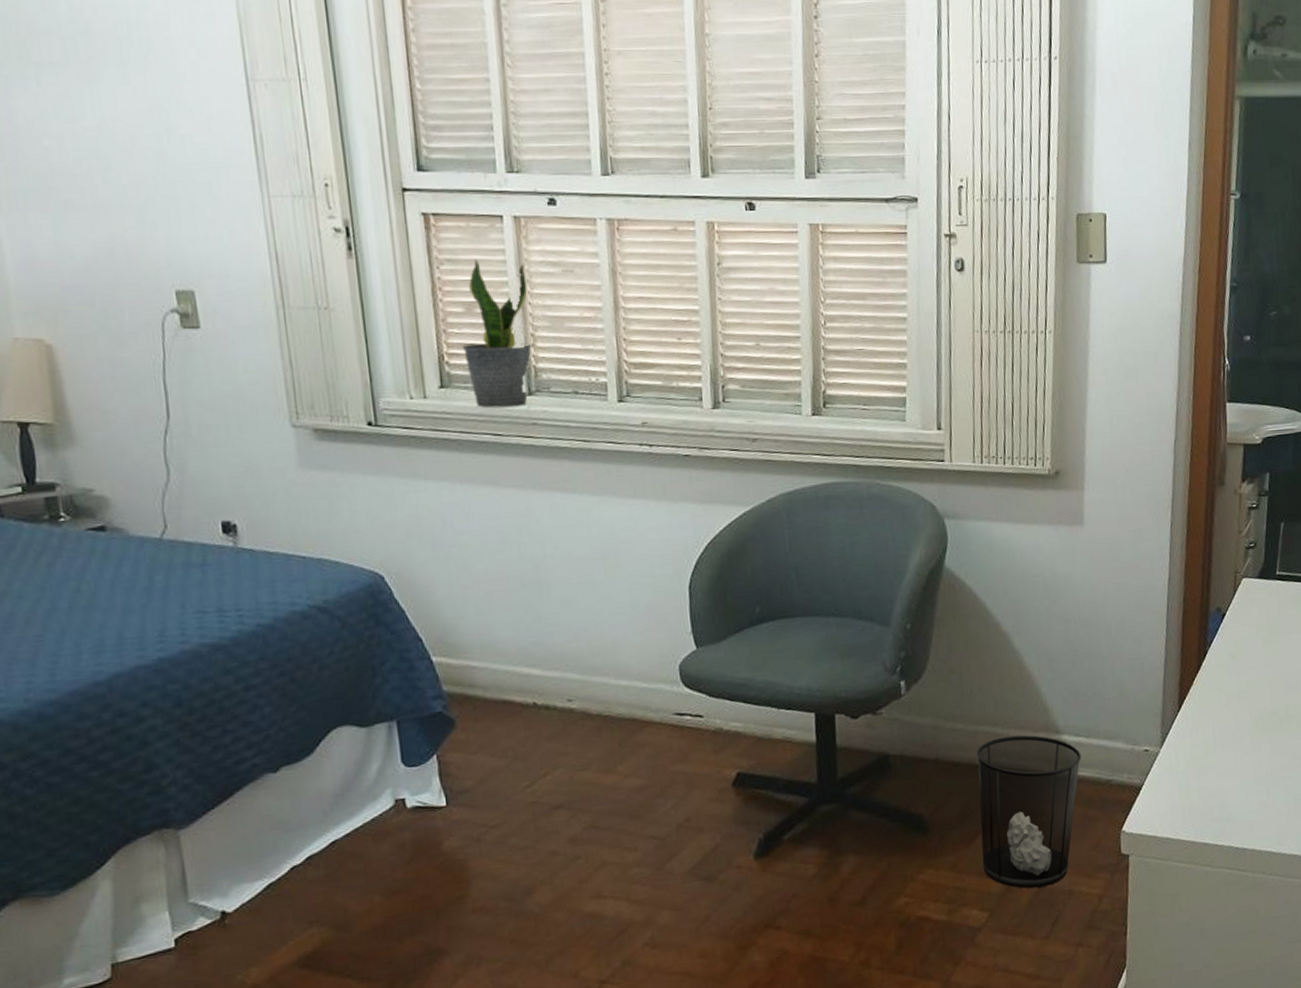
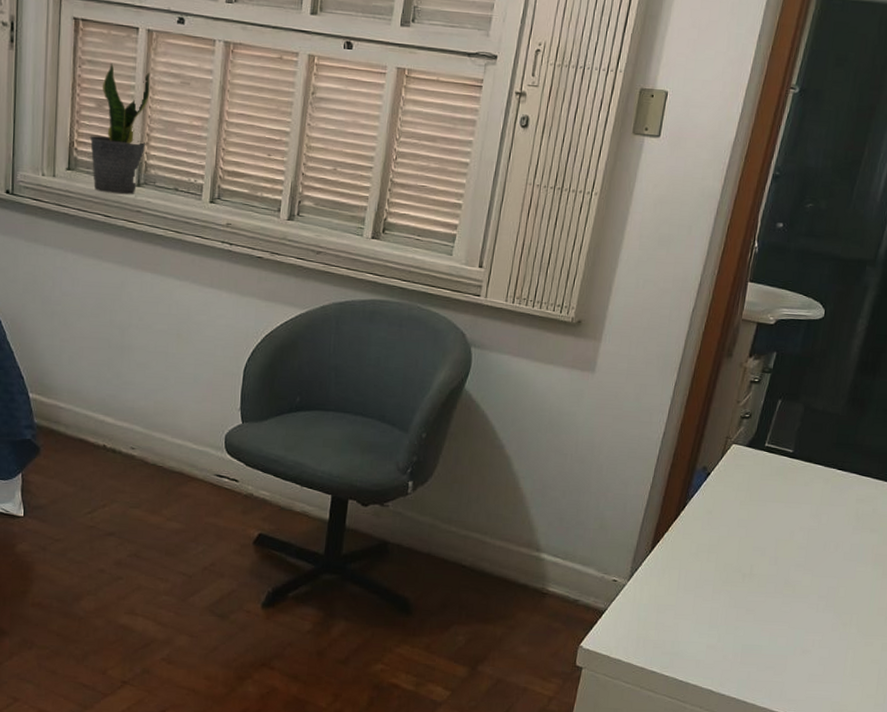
waste bin: present [976,735,1082,889] -> none [452,545,556,680]

